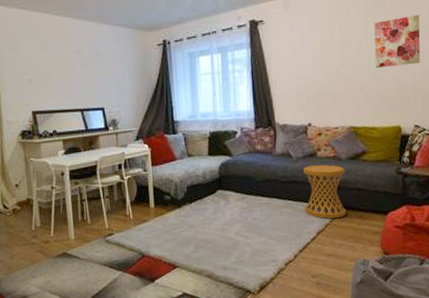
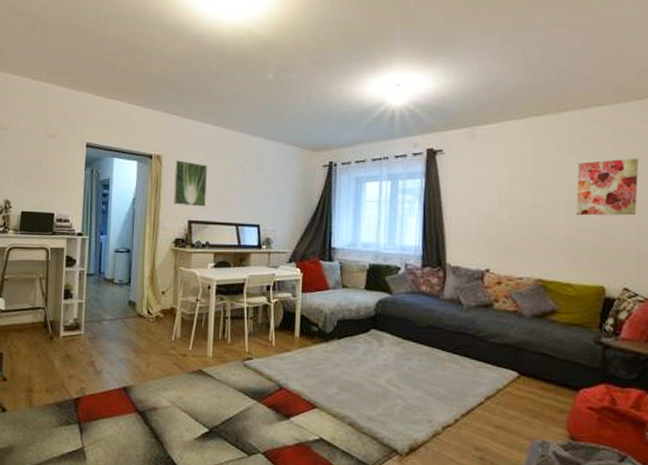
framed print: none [10,51,48,98] -> present [174,160,207,207]
side table: present [303,164,347,219] -> none [473,317,528,384]

